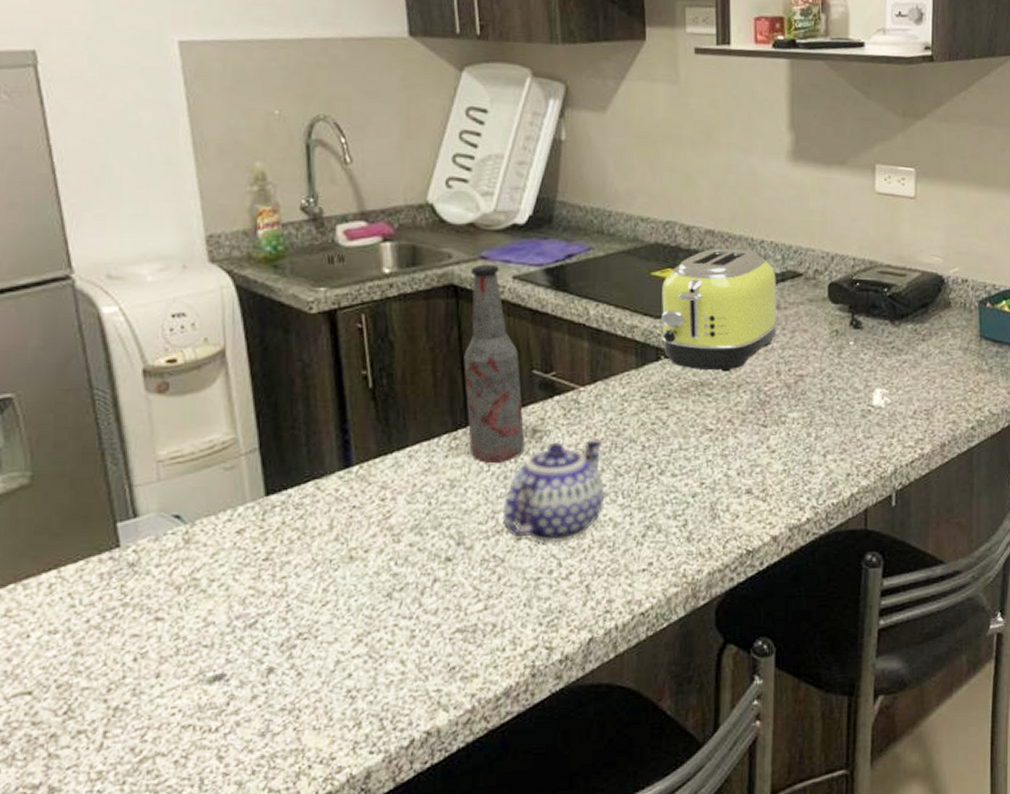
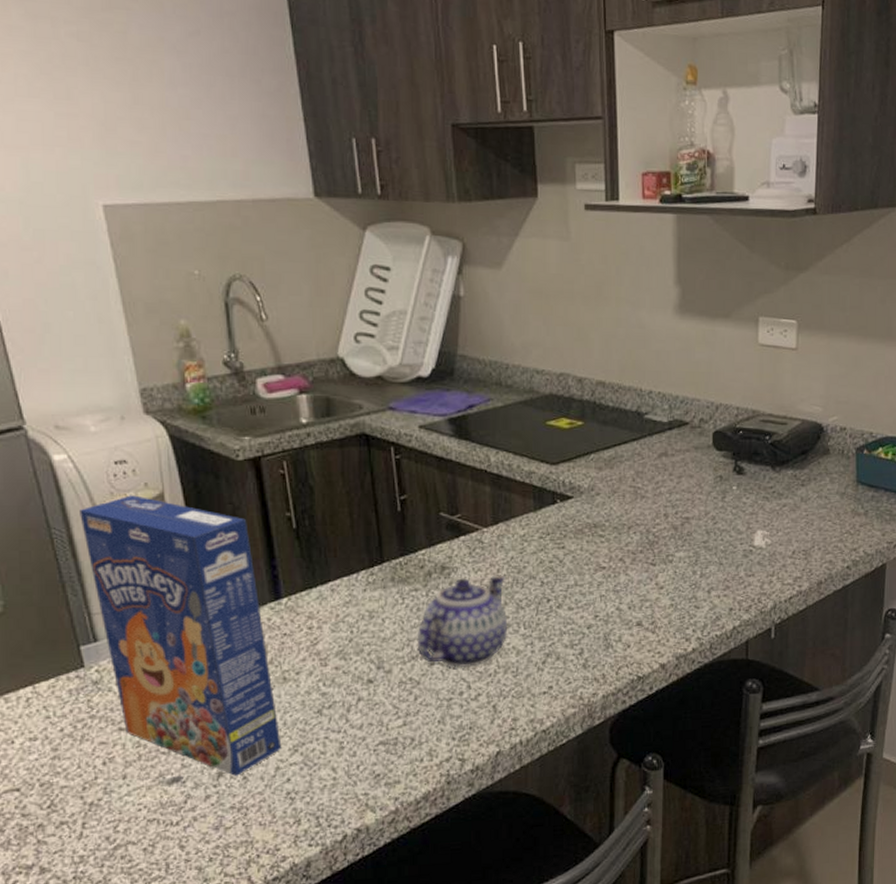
cereal box: none [128,352,344,672] -> present [80,495,282,776]
bottle: present [464,264,525,464] -> none [377,414,435,597]
toaster: present [660,248,778,372] -> none [556,398,666,515]

